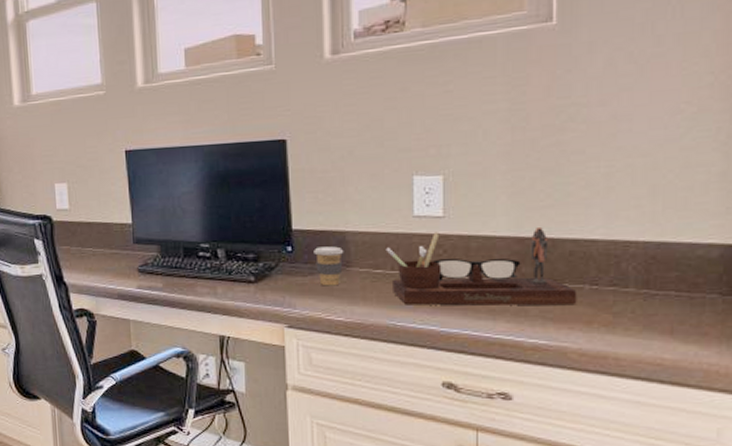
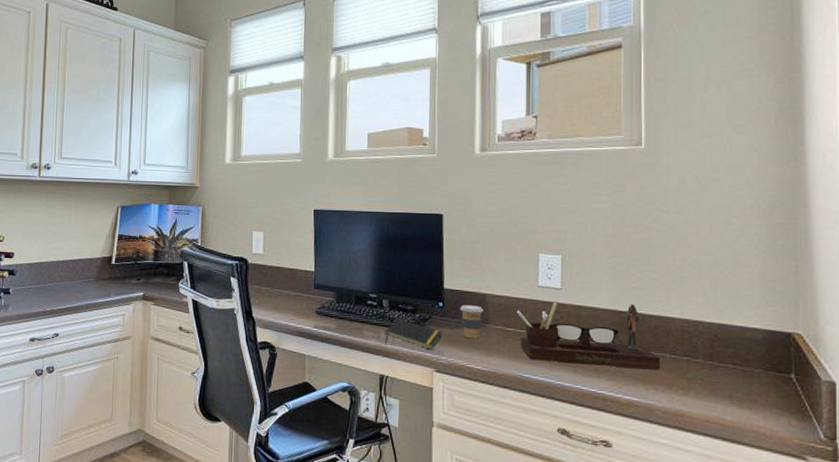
notepad: none [222,270,292,302] -> present [384,319,442,349]

